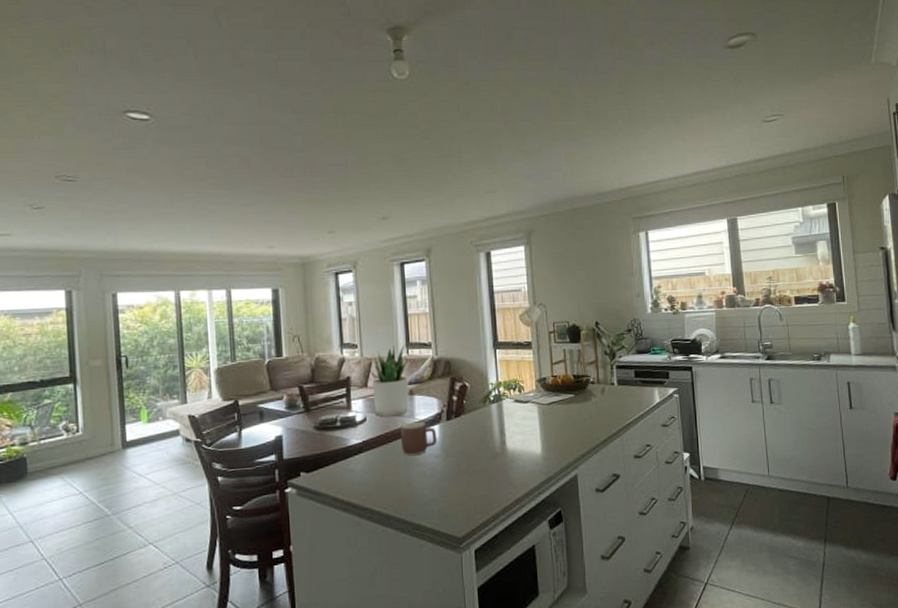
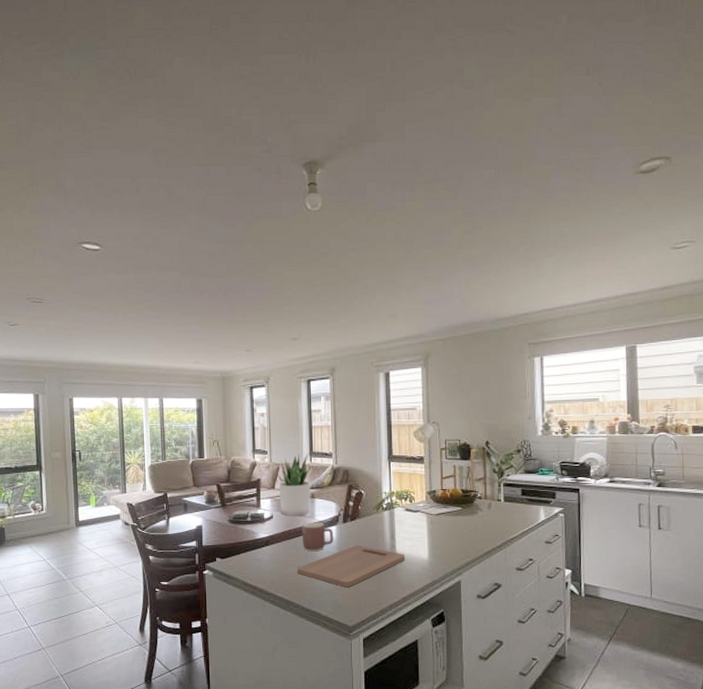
cutting board: none [397,444,517,493] -> present [298,545,406,587]

